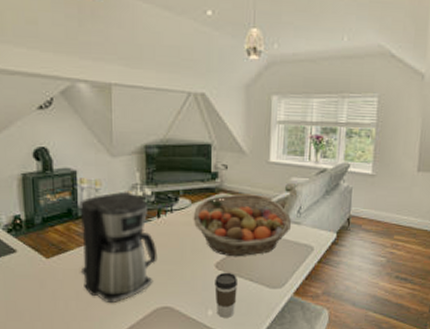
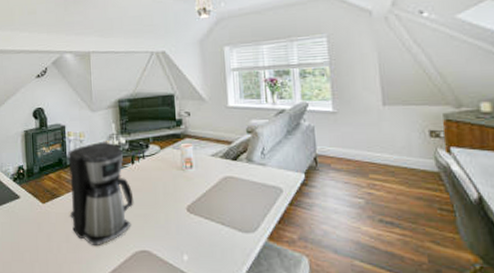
fruit basket: present [193,193,292,257] -> none [162,138,257,200]
coffee cup: present [214,272,239,318] -> none [187,215,211,263]

